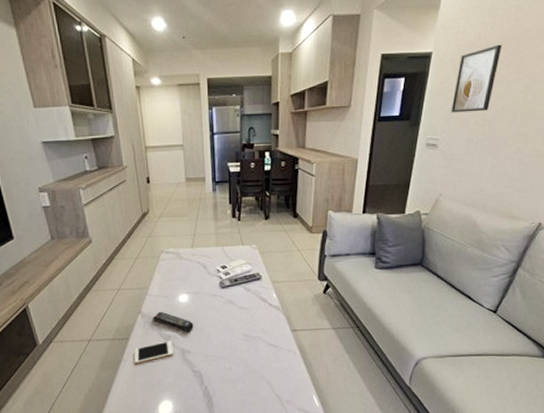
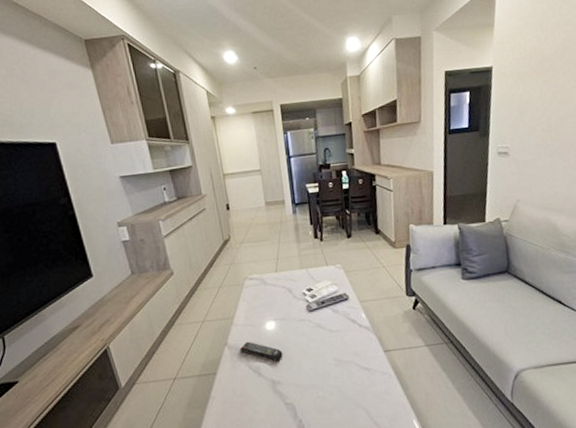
cell phone: present [134,340,174,363] -> none [222,372,264,400]
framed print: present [451,44,503,113] -> none [517,55,558,122]

